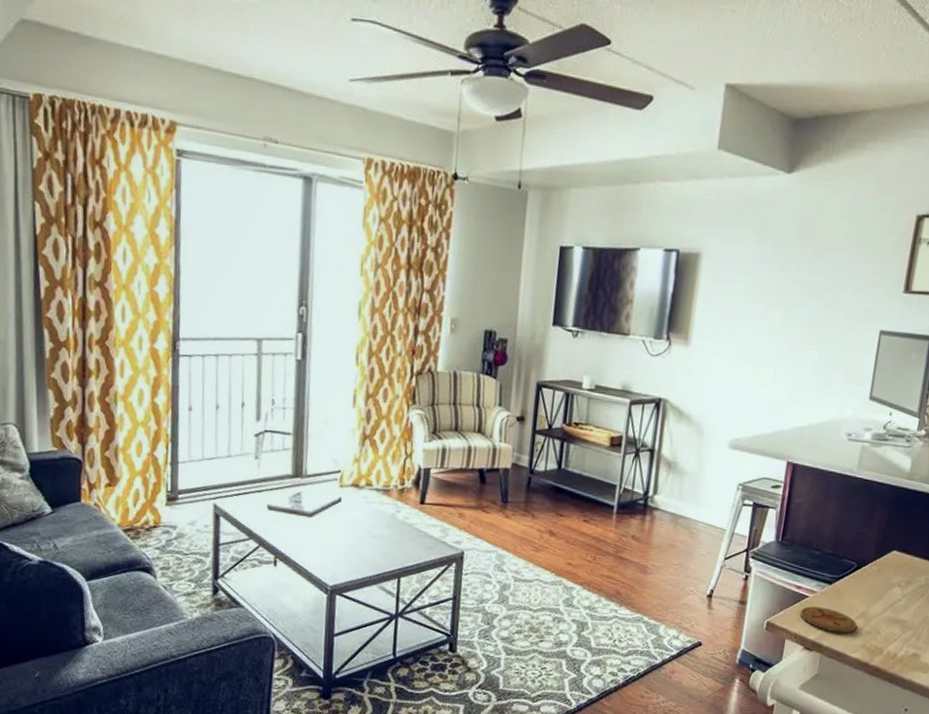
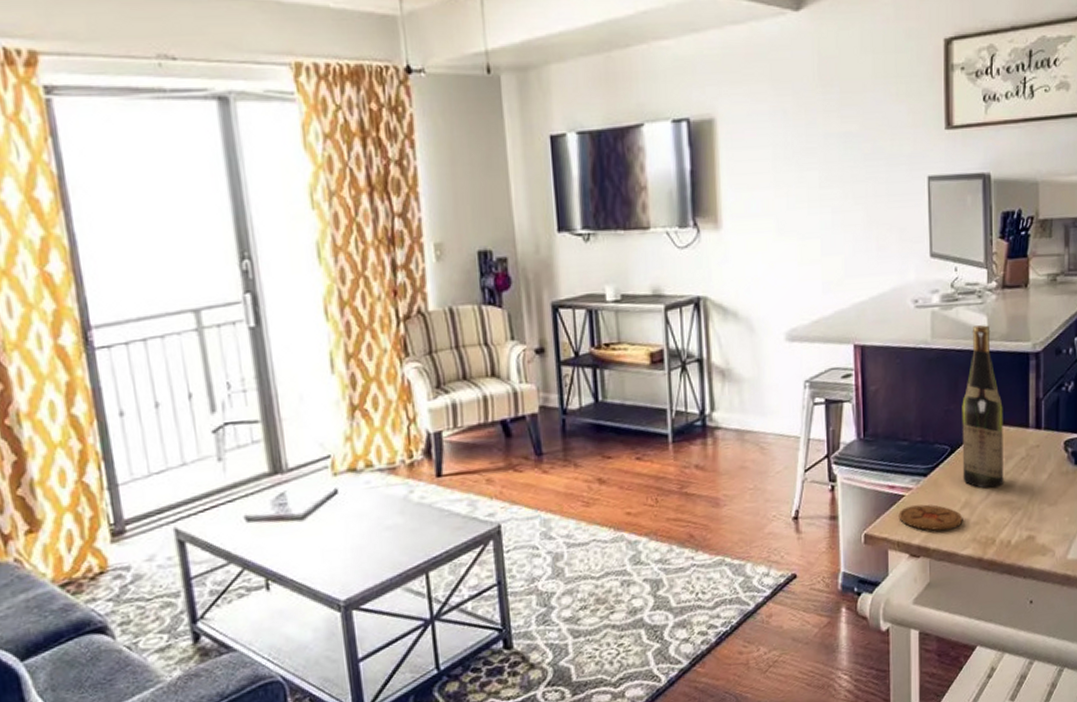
wine bottle: none [863,465,912,606] -> present [962,325,1004,488]

